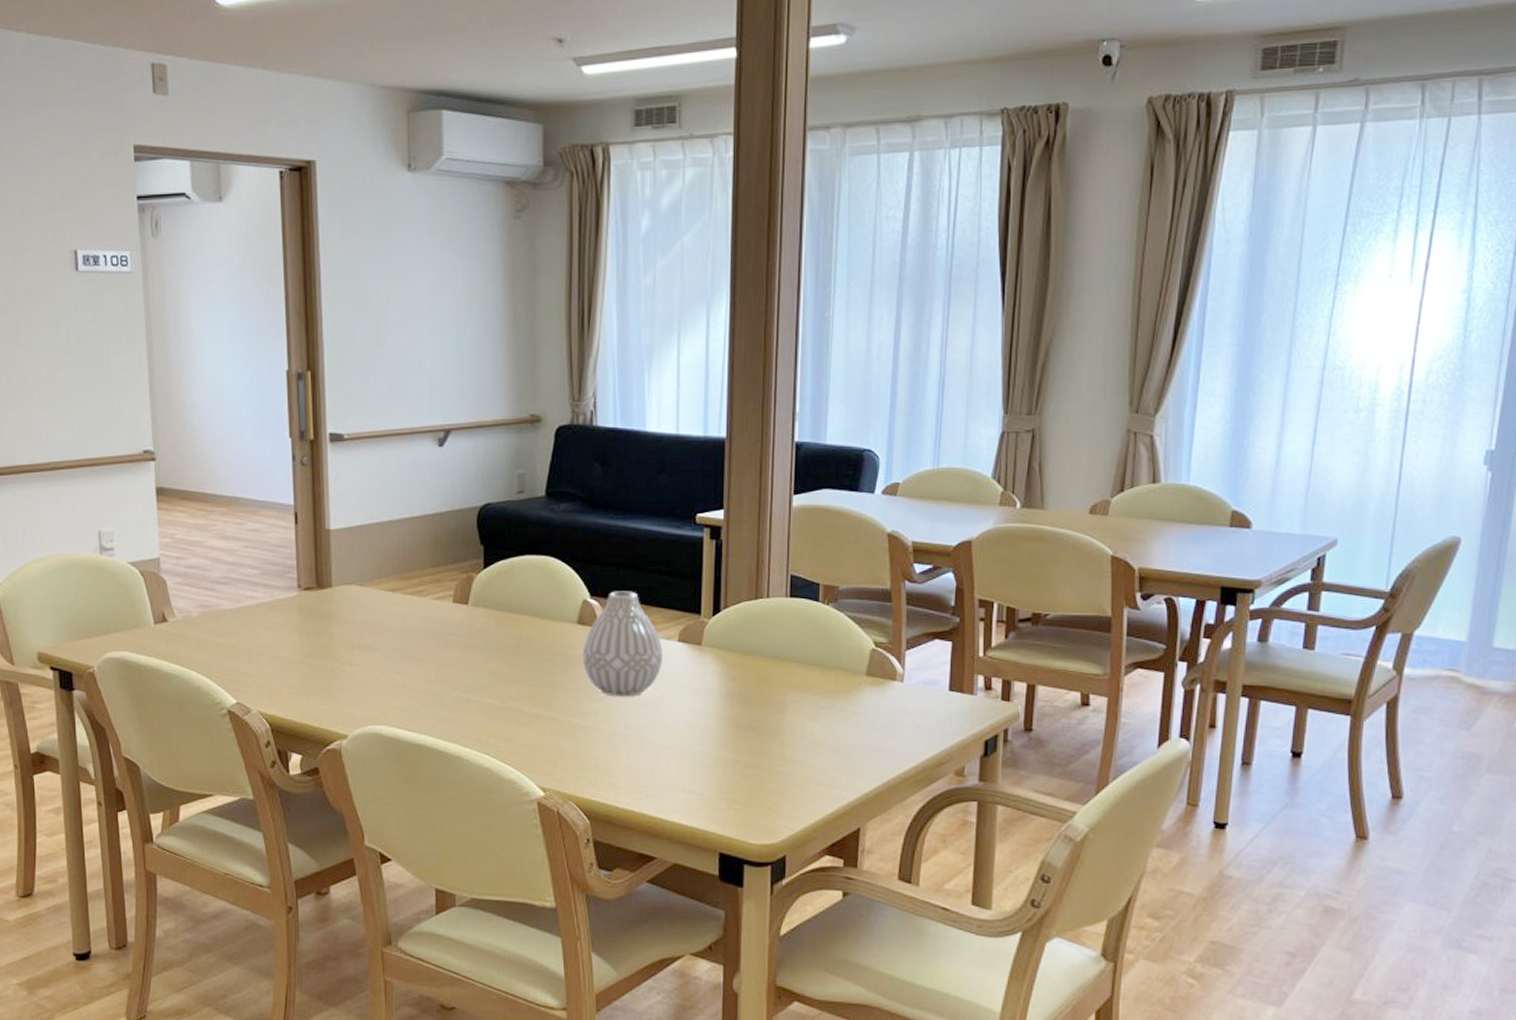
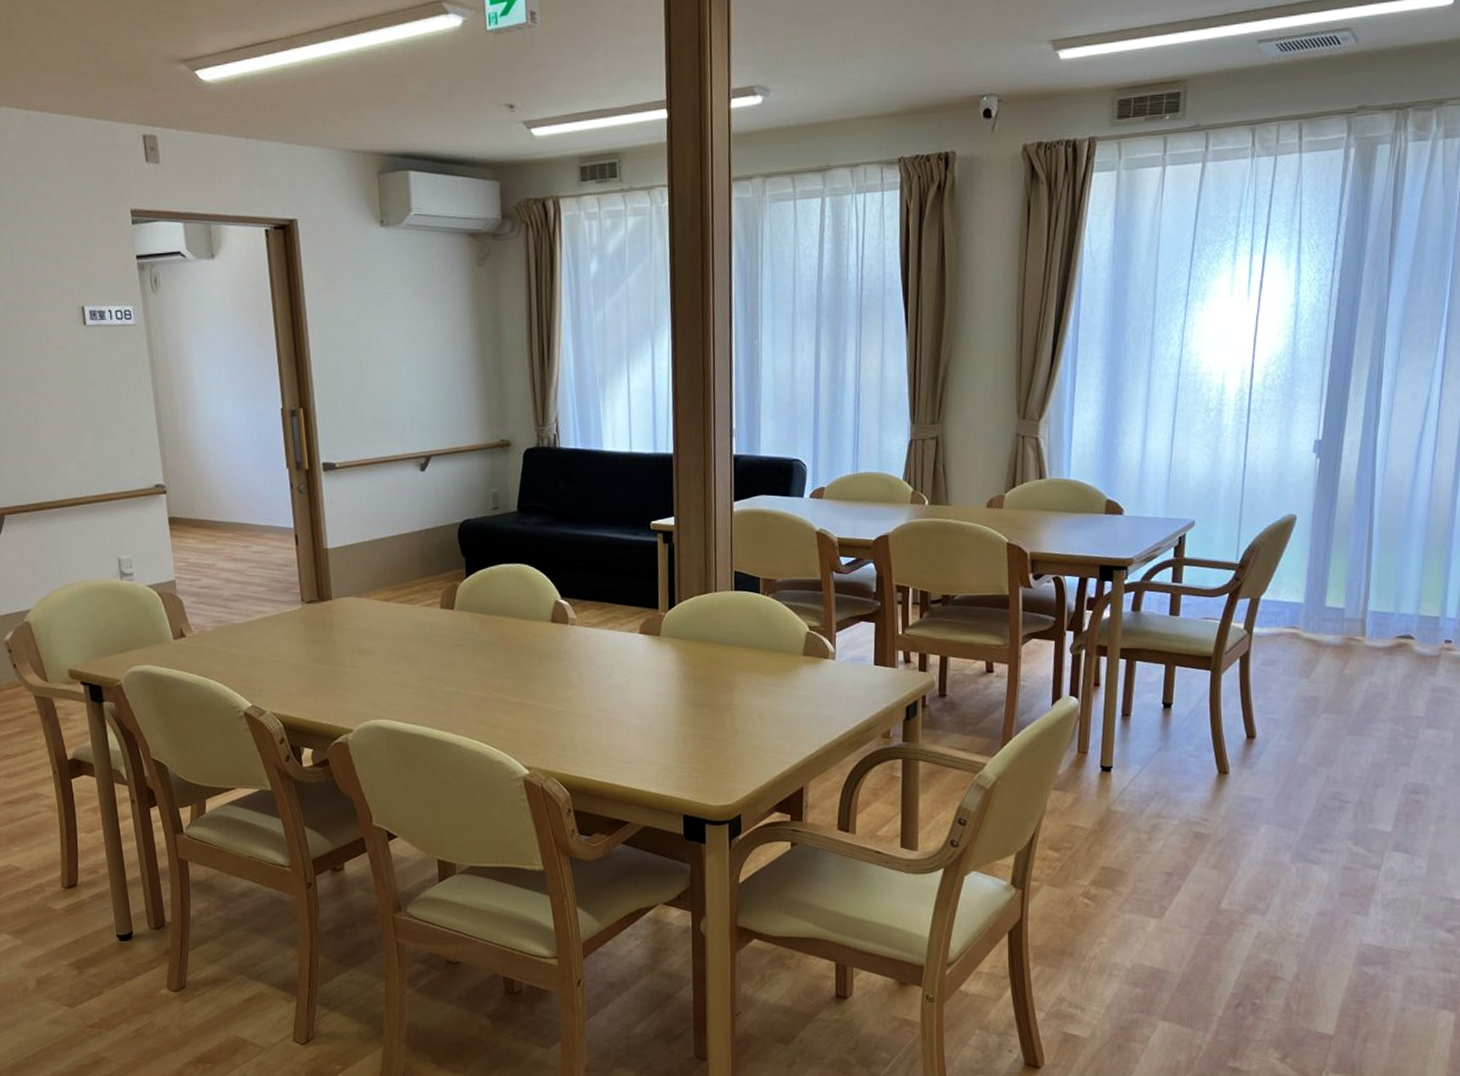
vase: present [582,591,662,697] -> none [556,591,627,684]

